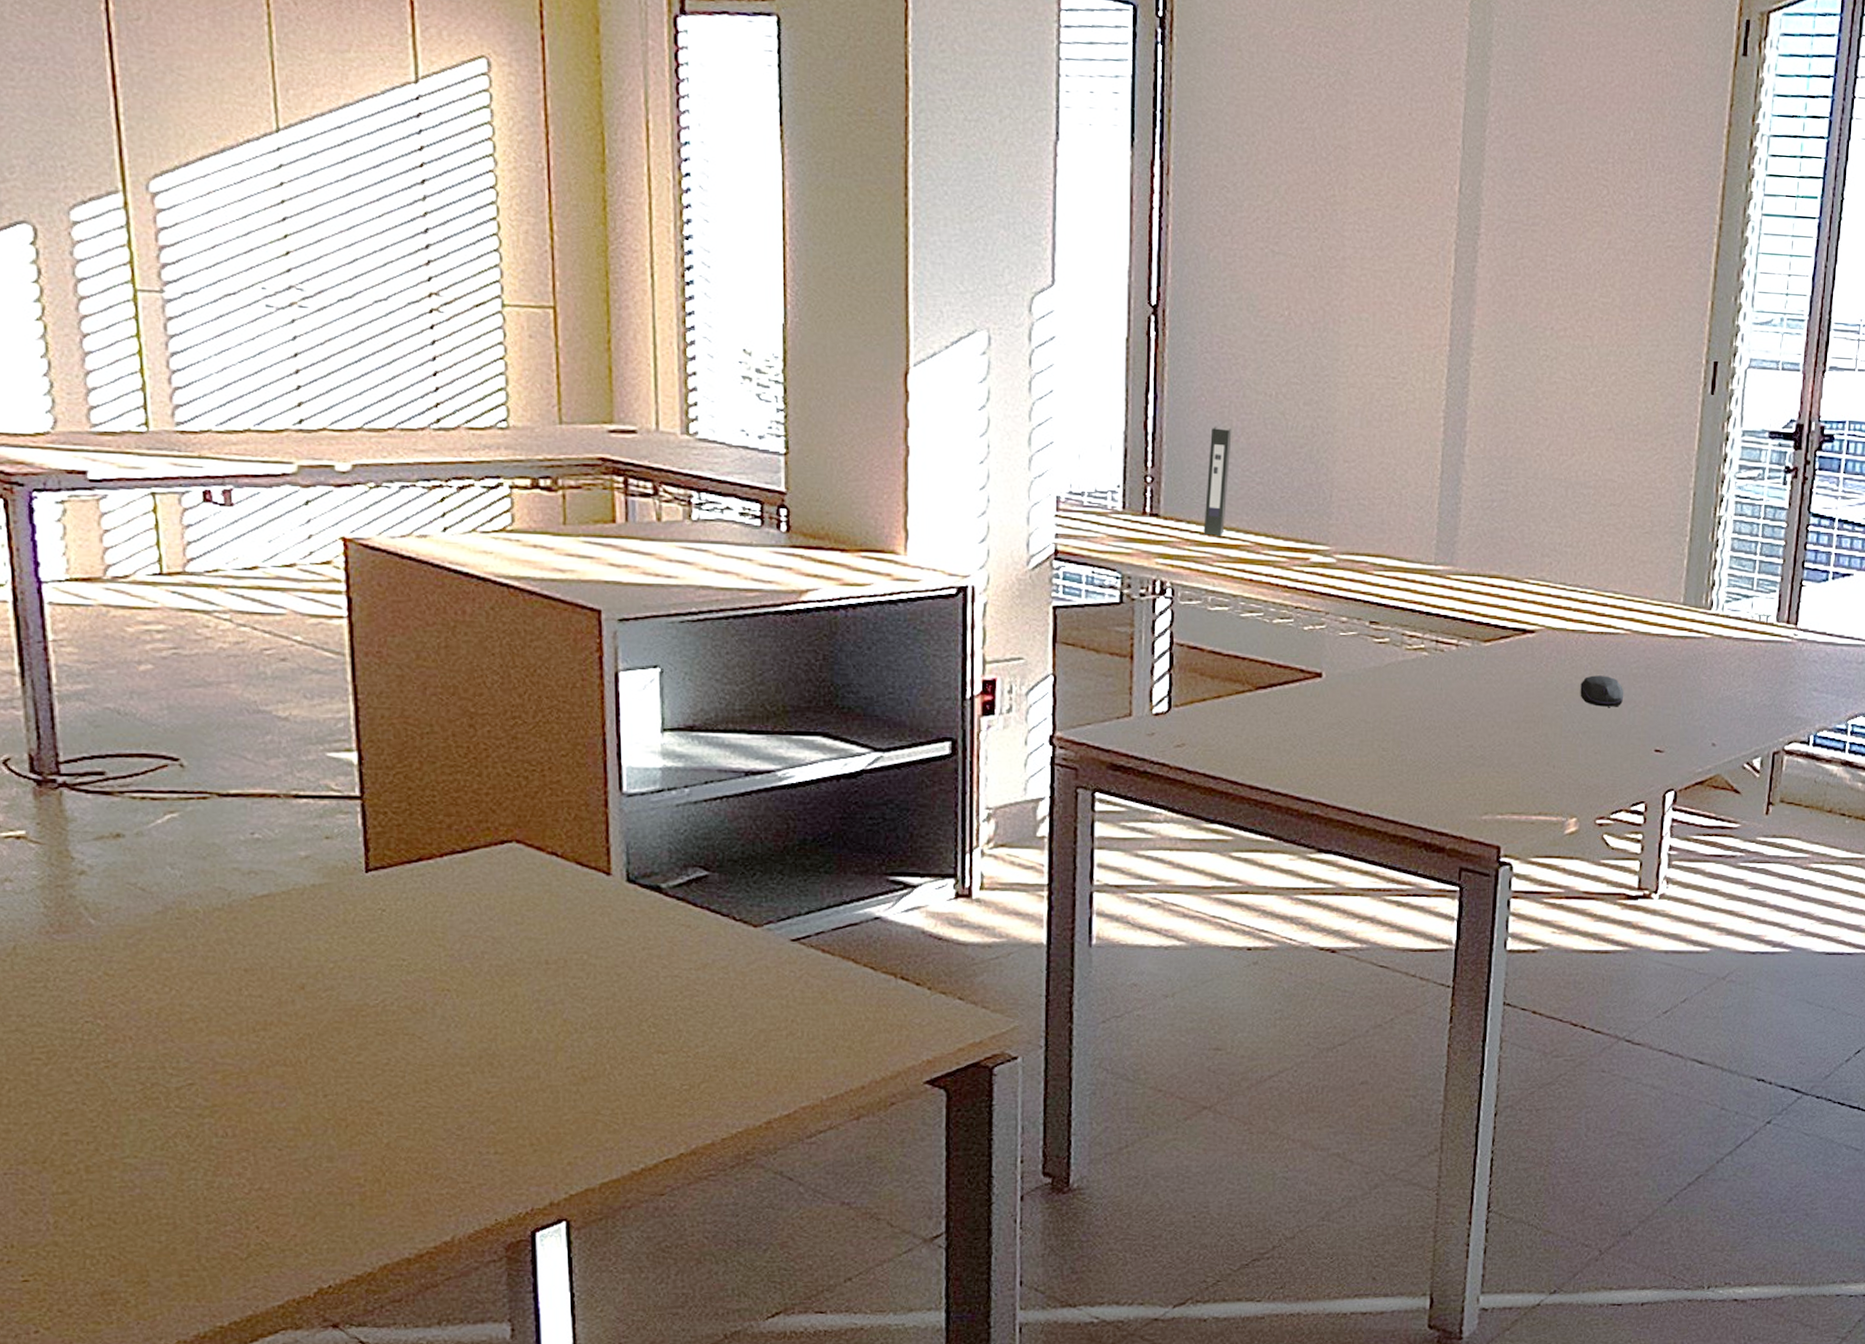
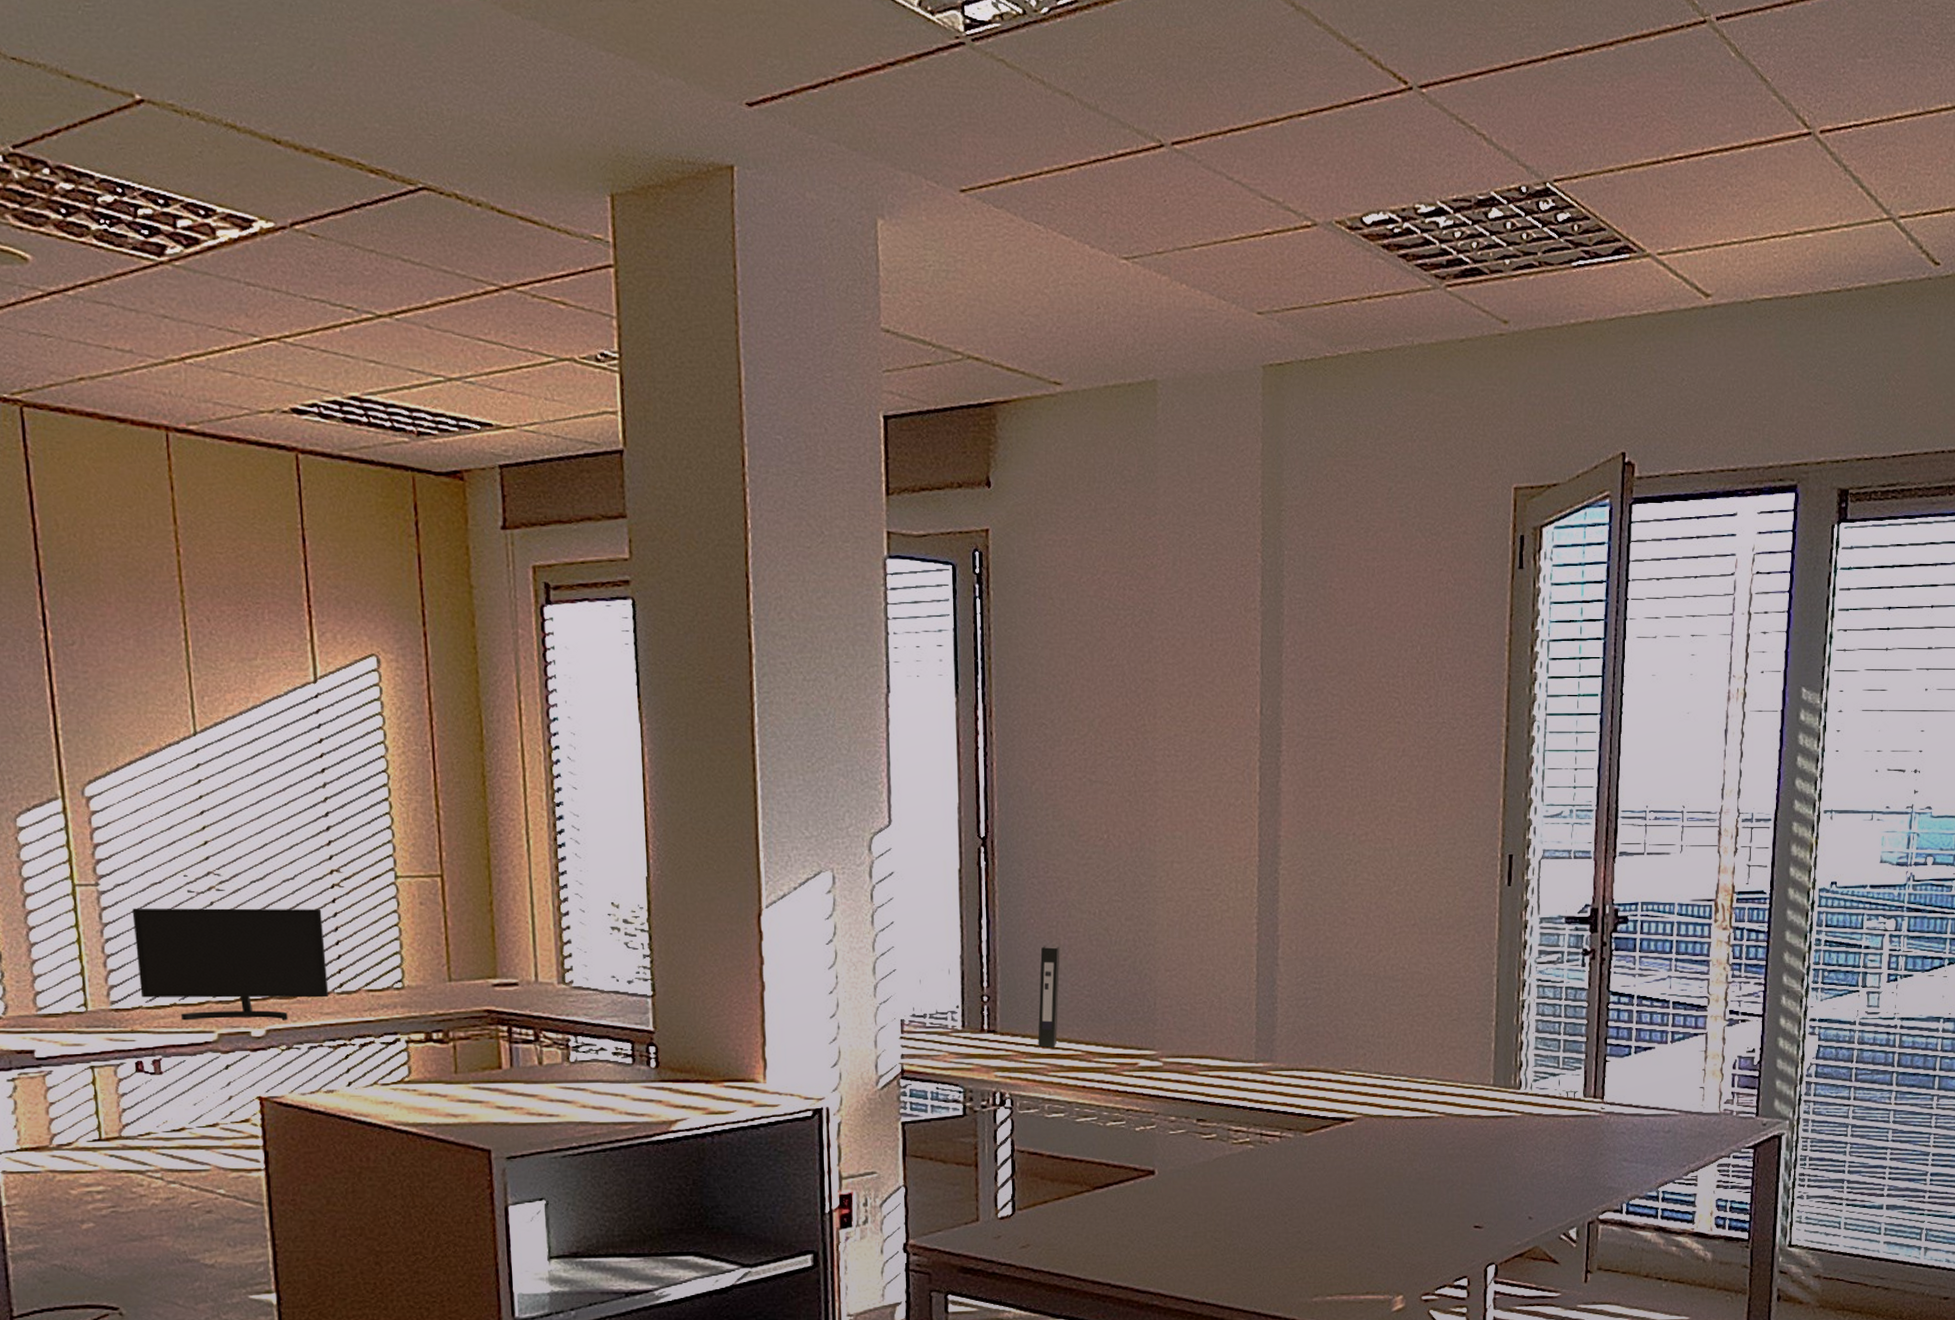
computer monitor: none [202,320,425,455] -> present [132,908,329,1021]
computer mouse: present [1580,675,1624,707] -> none [1399,1158,1442,1188]

